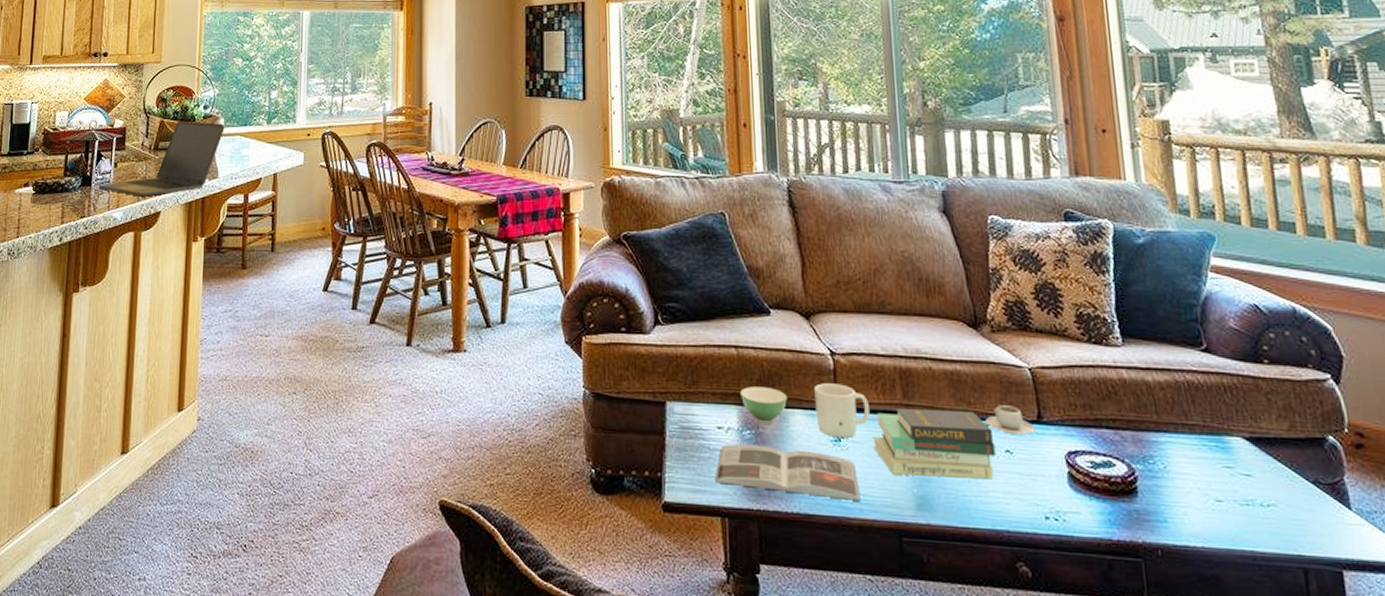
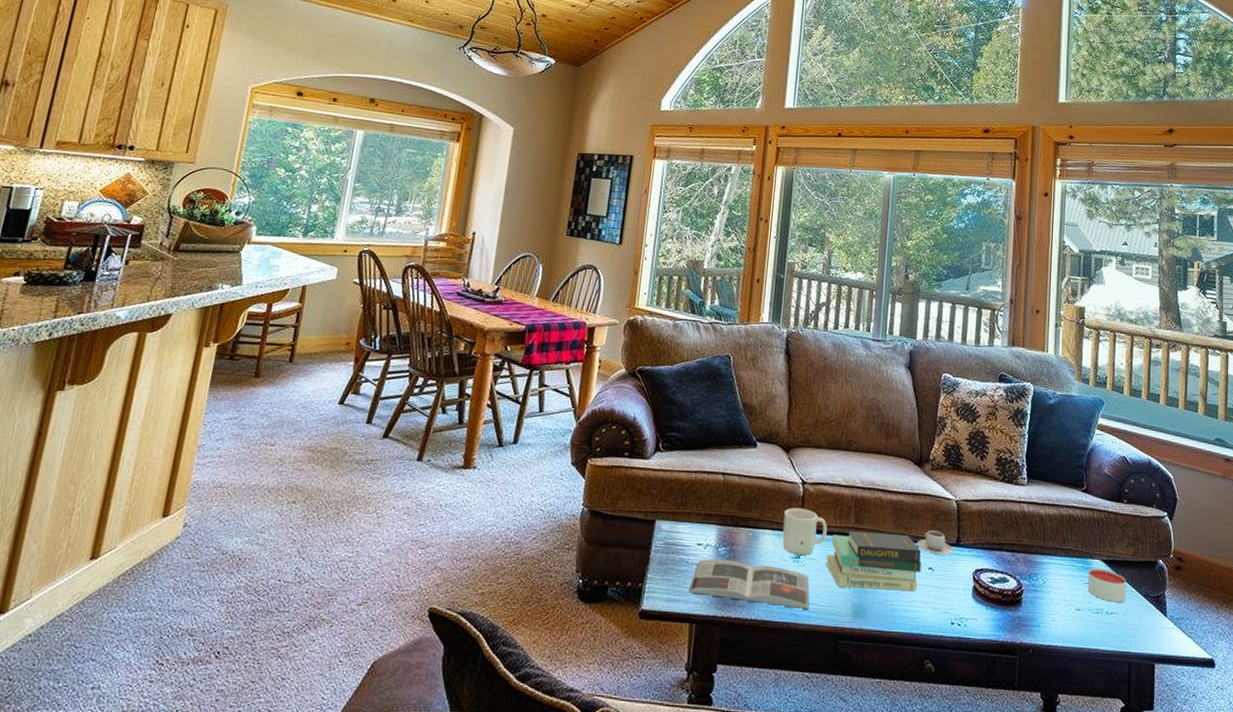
laptop: present [98,120,225,197] -> none [103,224,257,298]
bowl: present [739,386,789,424] -> none [720,509,762,542]
candle: none [1226,448,1288,492] -> present [1088,568,1127,603]

